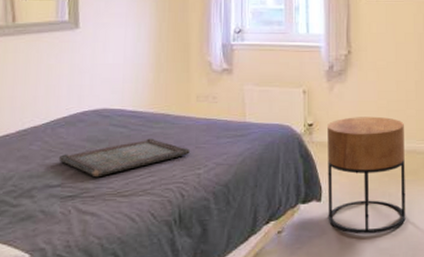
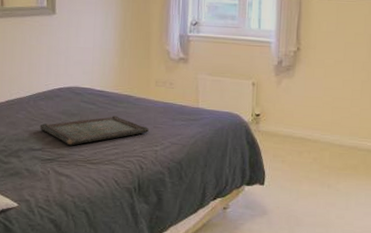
side table: present [327,116,406,235] -> none [270,111,347,219]

